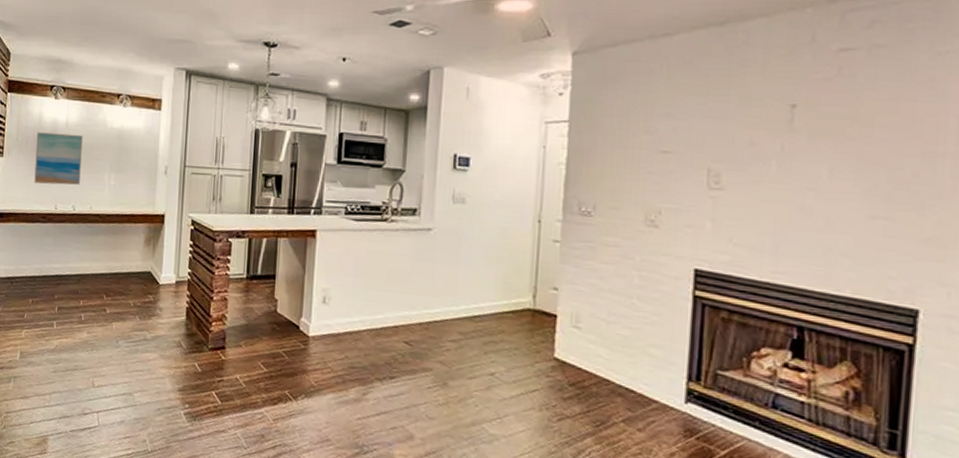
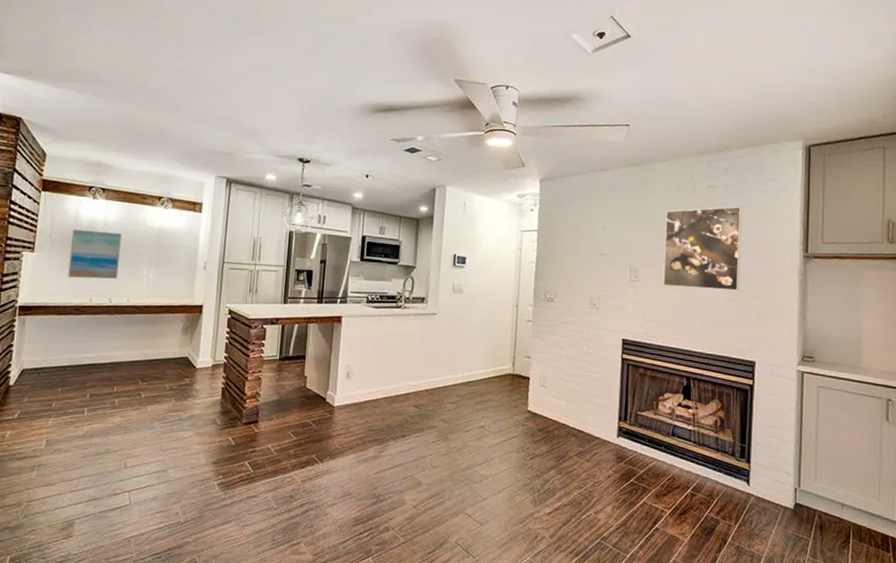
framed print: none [761,78,900,204] -> present [663,206,742,291]

